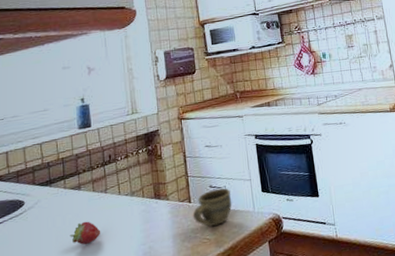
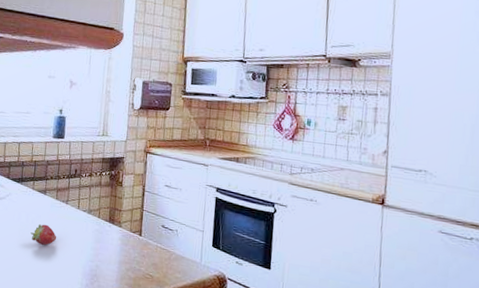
cup: present [192,188,232,227] -> none [140,230,181,266]

